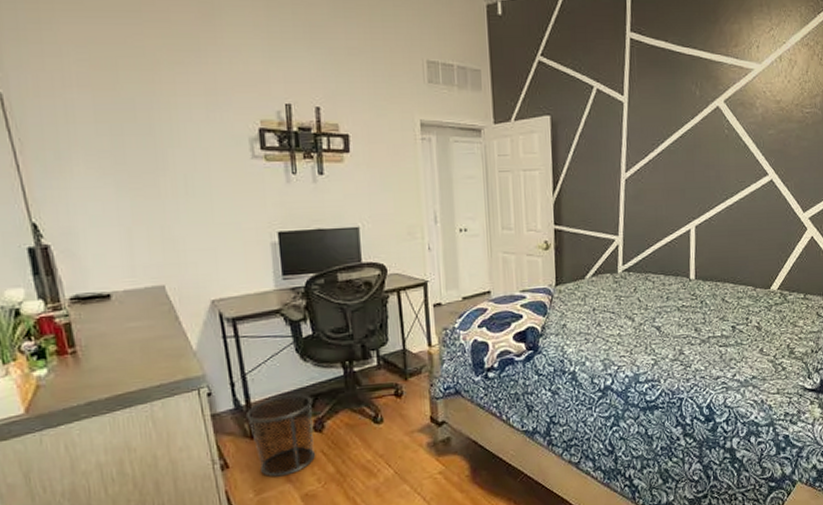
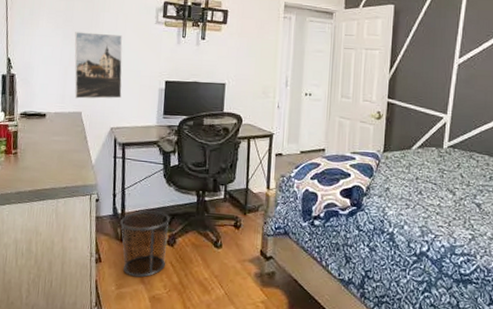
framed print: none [133,177,219,268] -> present [74,32,123,99]

